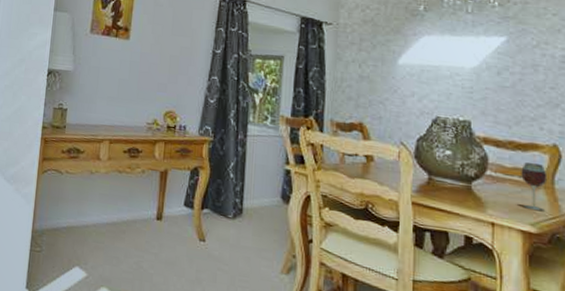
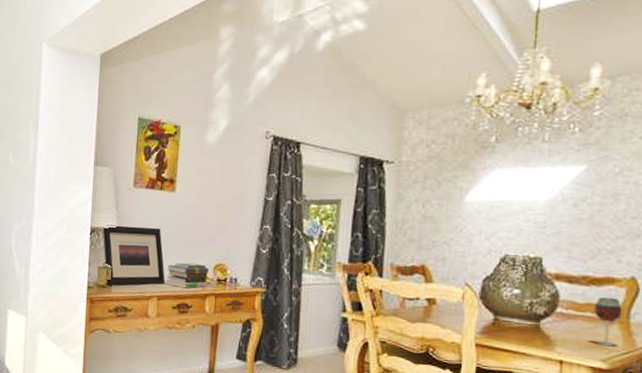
picture frame: none [59,68,118,129] -> present [102,225,165,285]
books: none [118,108,160,134] -> present [166,262,210,289]

